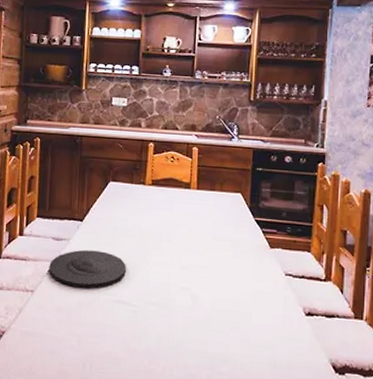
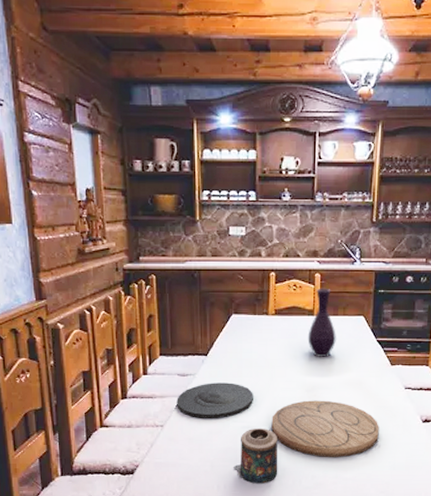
candle: none [100,303,150,368] -> present [232,427,279,484]
cutting board: none [143,278,258,347] -> present [271,400,379,458]
vase: none [183,162,213,233] -> present [307,289,336,357]

